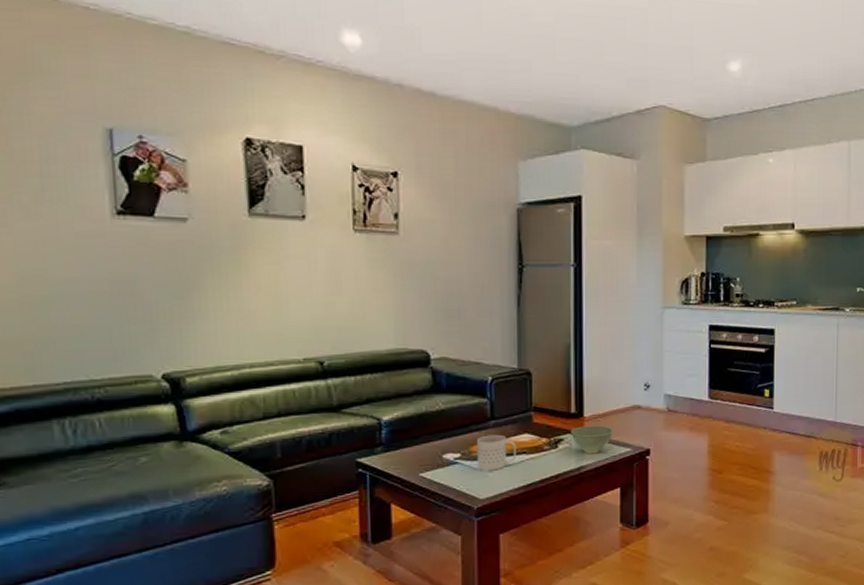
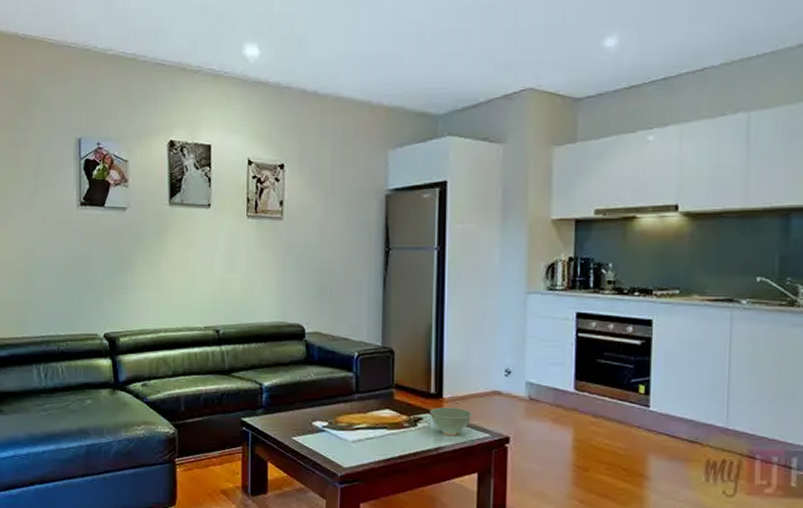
mug: present [476,434,516,471] -> none [342,407,378,442]

